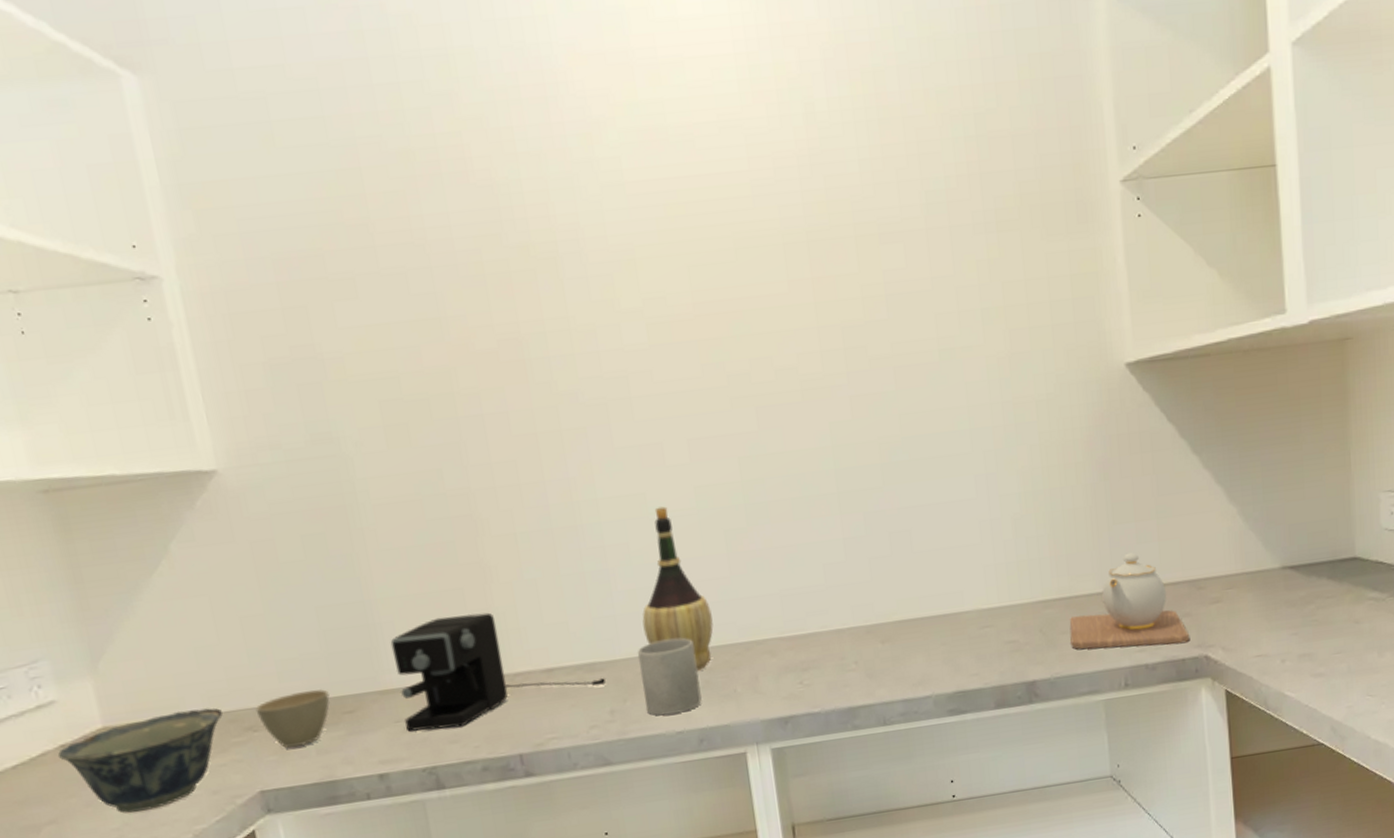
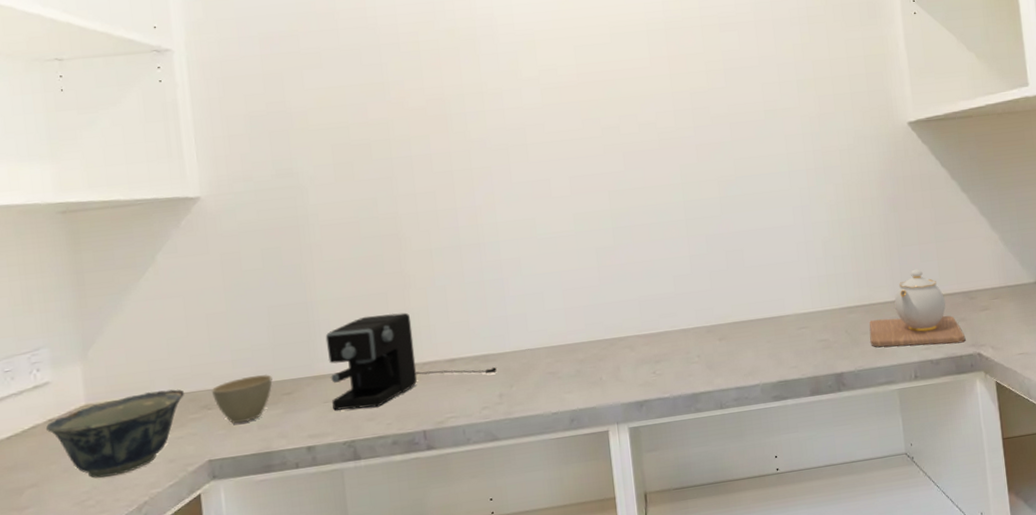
mug: present [637,638,702,716] -> none [523,335,574,399]
wine bottle: present [642,506,714,671] -> none [528,229,585,362]

